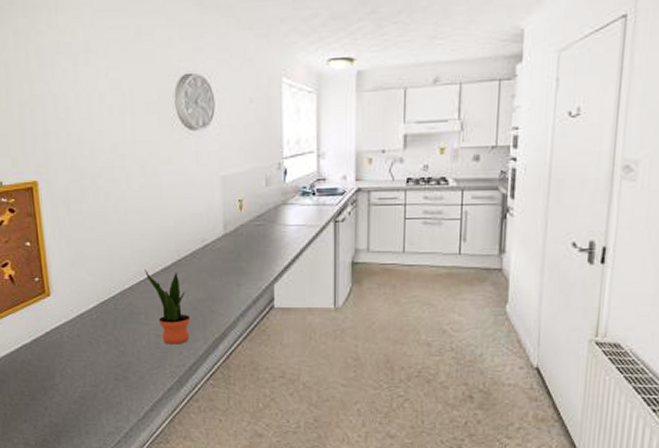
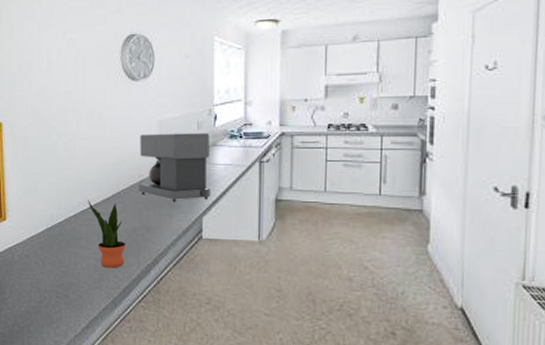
coffee maker: none [201,189,281,269] -> present [138,132,210,203]

